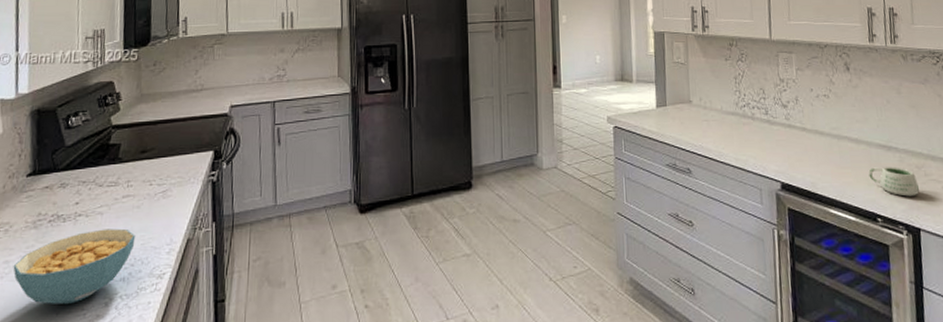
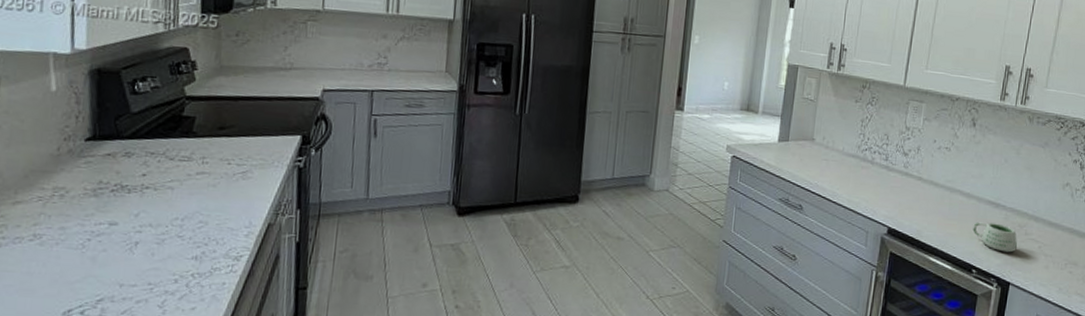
cereal bowl: present [13,228,136,304] -> none [70,204,211,277]

